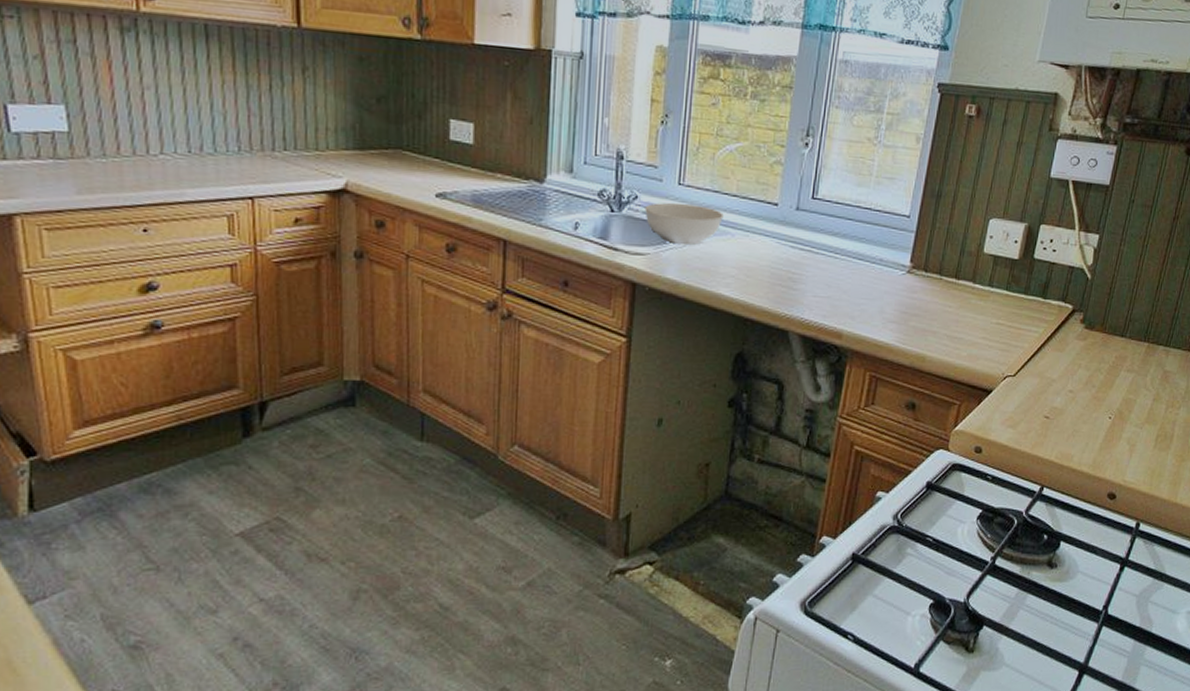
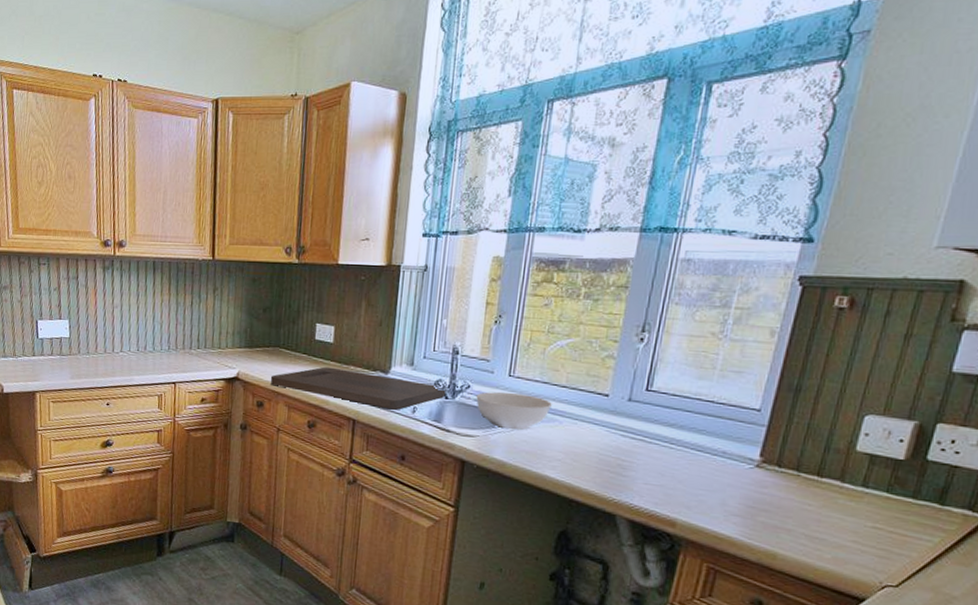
cutting board: none [392,174,612,227] -> present [270,366,447,410]

